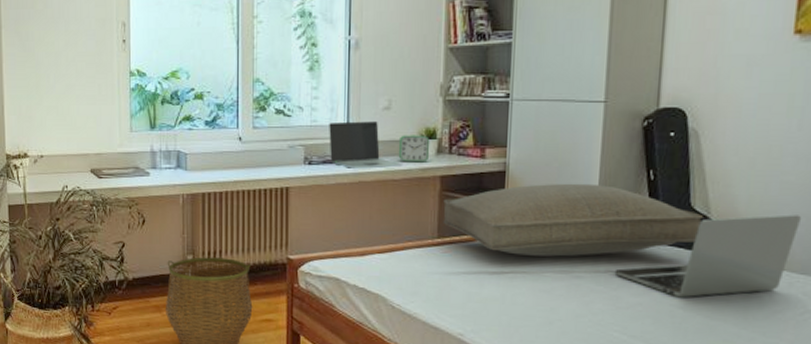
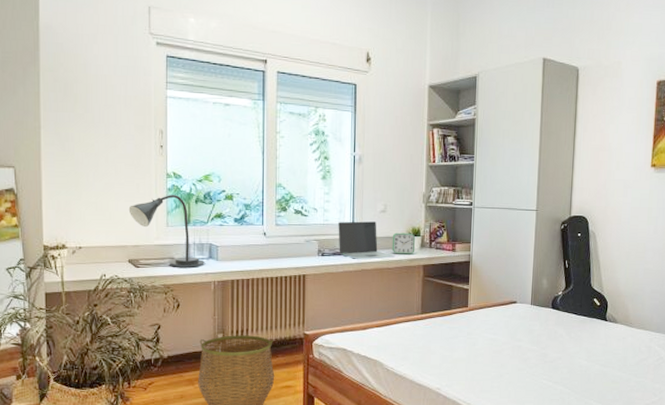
desk lamp: none [90,94,173,179] -> present [128,194,206,269]
cushion: present [443,183,705,257] -> none [425,270,600,326]
laptop: present [614,214,802,298] -> none [543,291,657,353]

